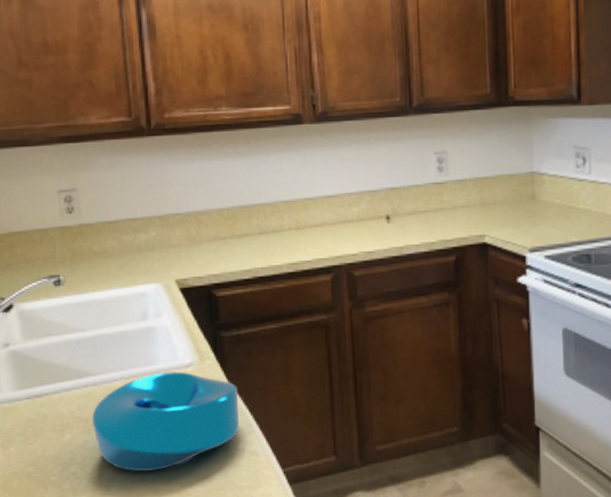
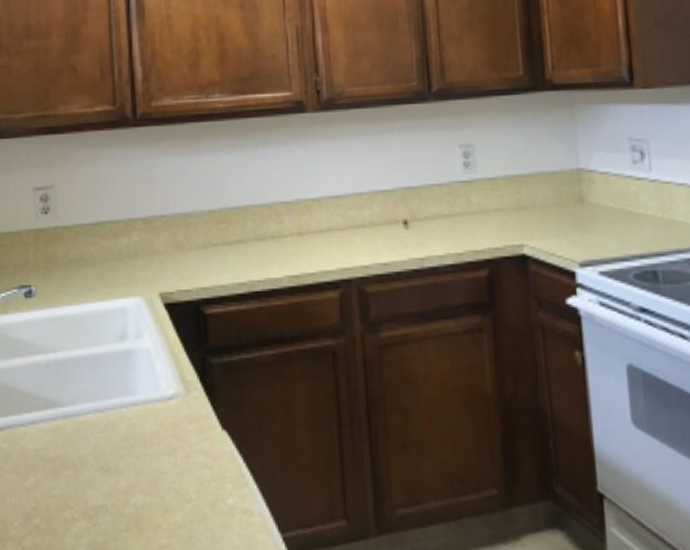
bowl: present [92,371,239,472] -> none [59,404,230,529]

